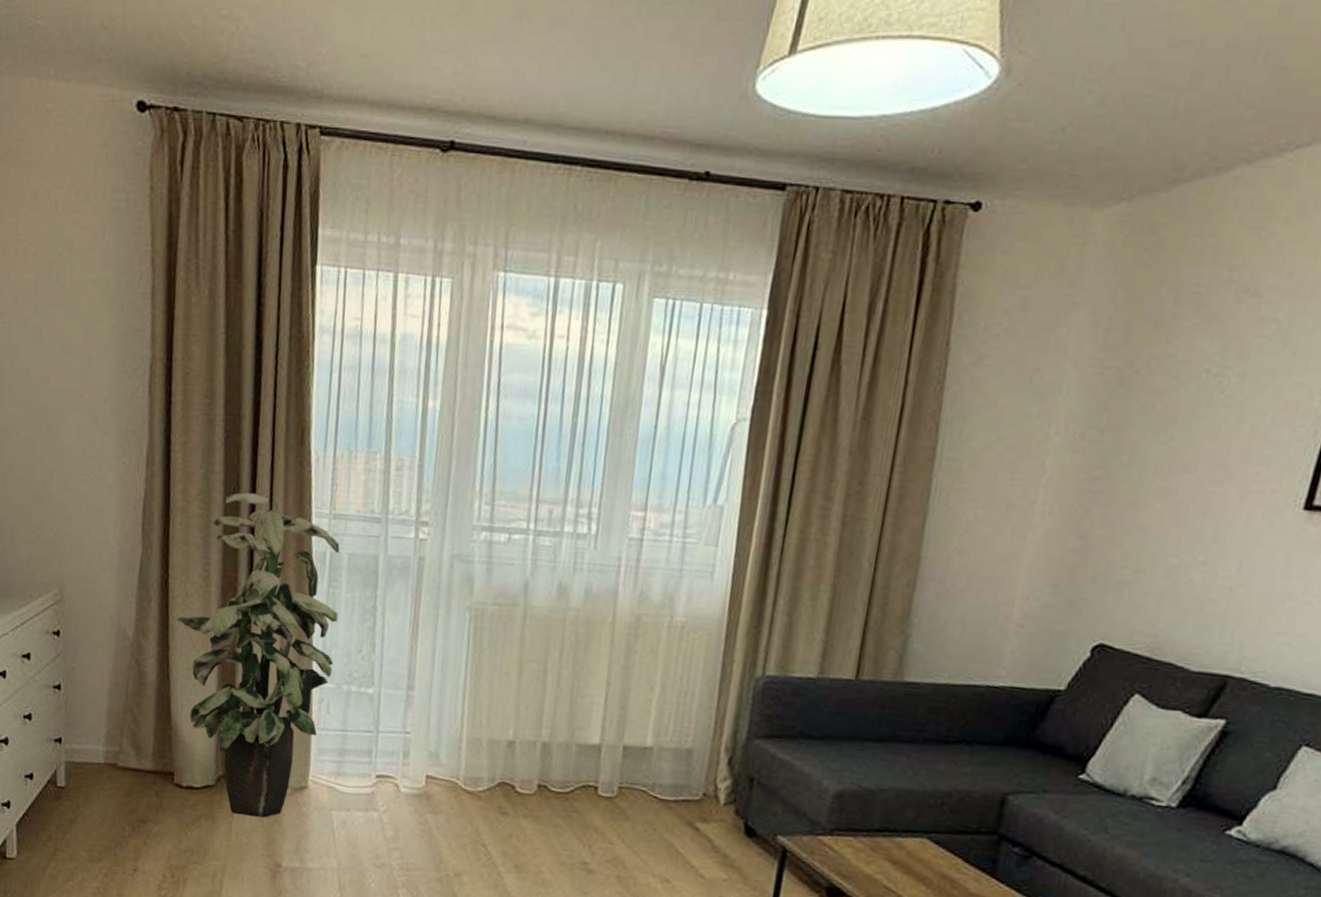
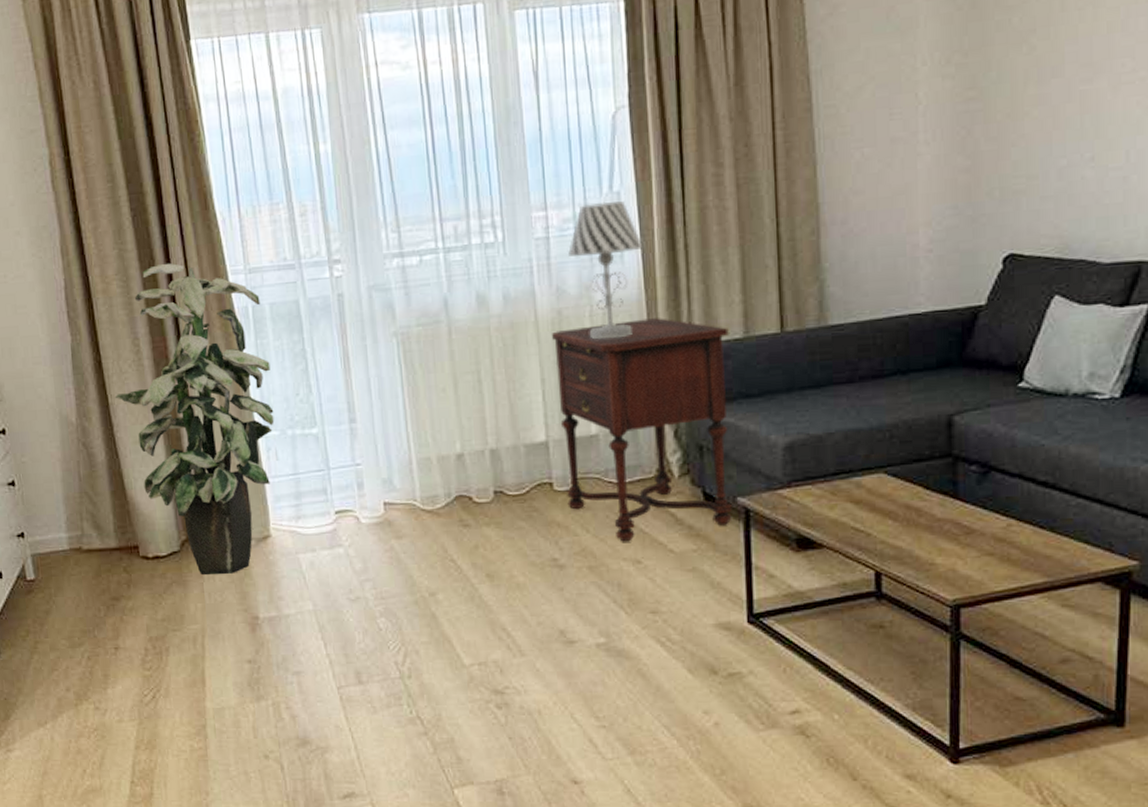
side table: none [608,636,804,861] -> present [552,318,732,542]
table lamp: none [659,512,736,655] -> present [568,201,644,340]

